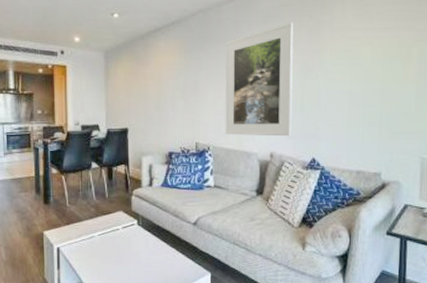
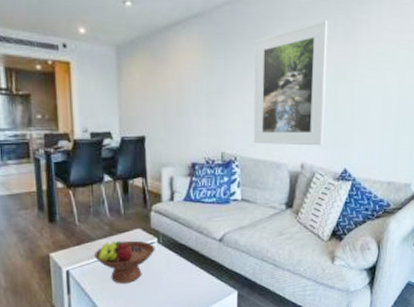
fruit bowl: none [82,222,135,262] -> present [95,240,155,284]

